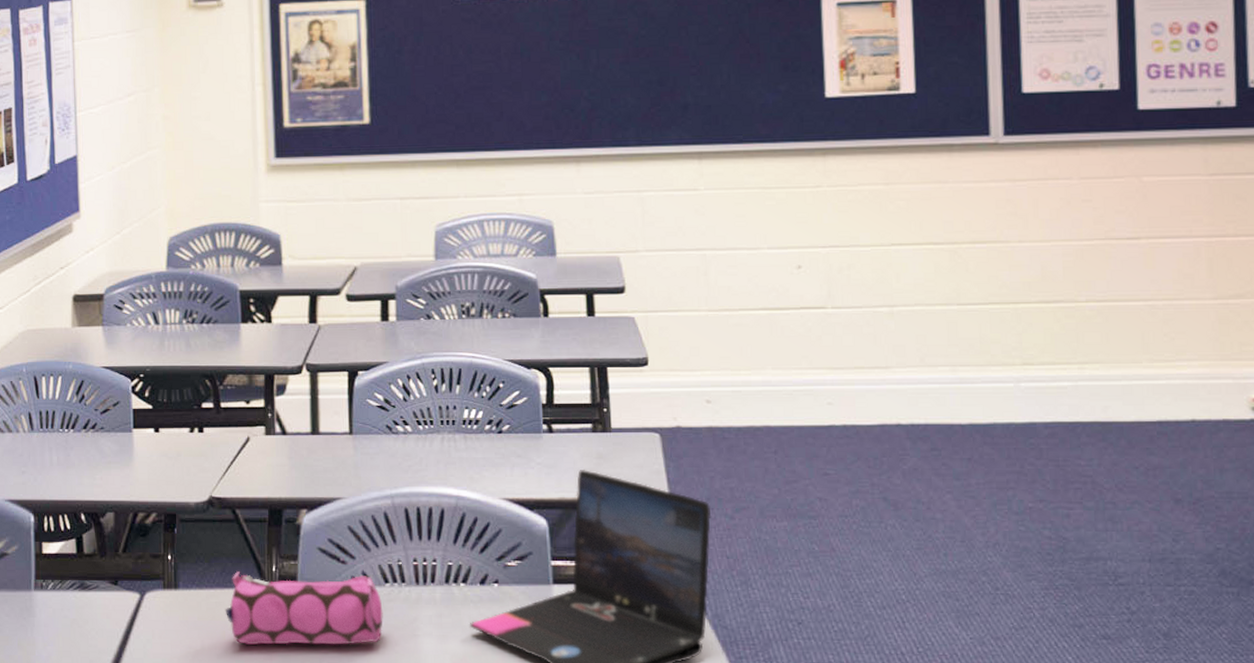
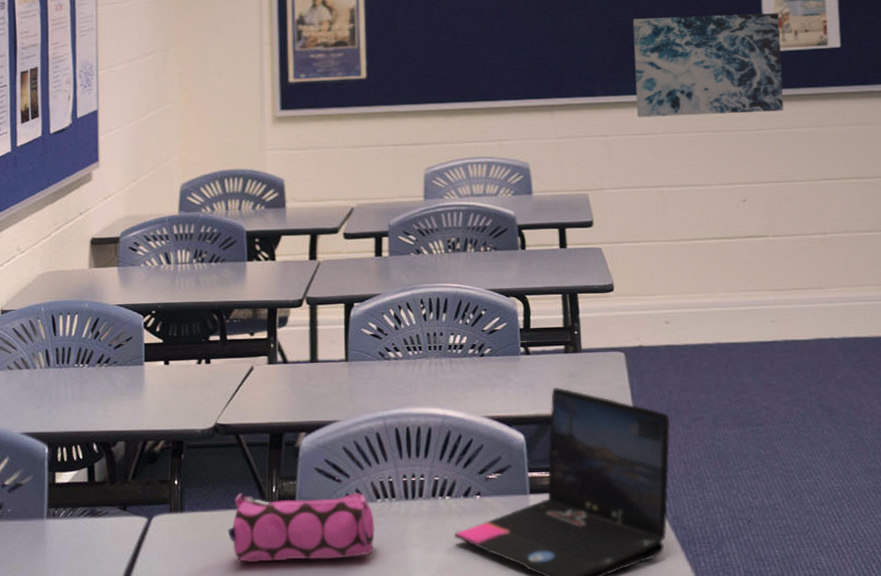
wall art: none [672,53,846,171] -> present [632,13,783,118]

